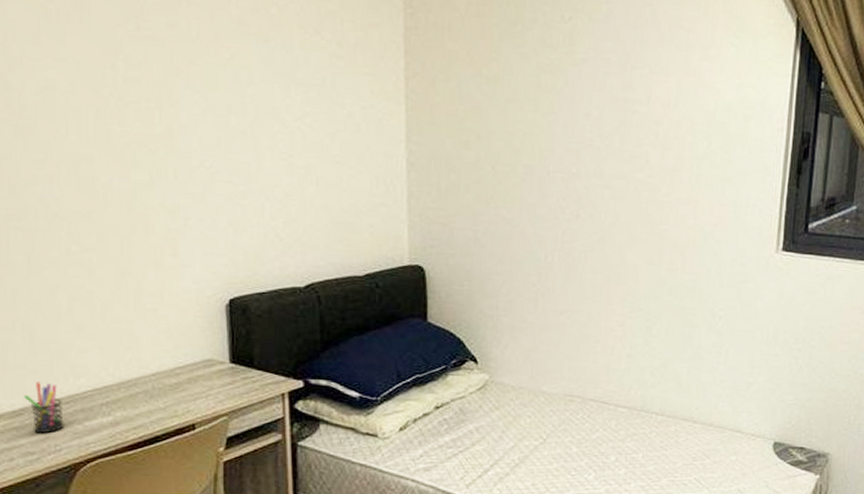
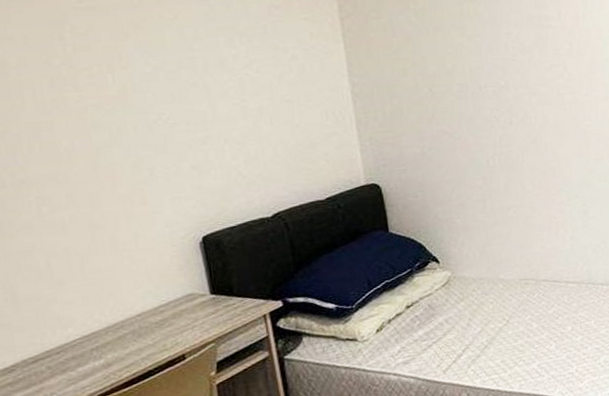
pen holder: present [24,382,64,434] -> none [14,337,58,386]

